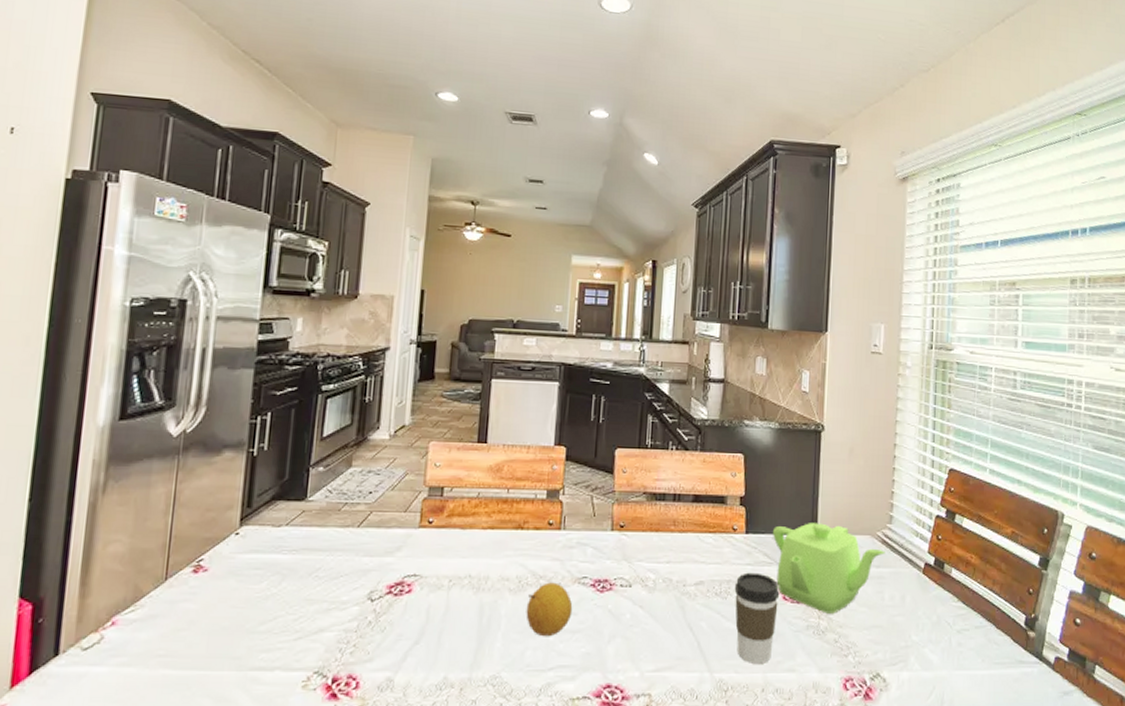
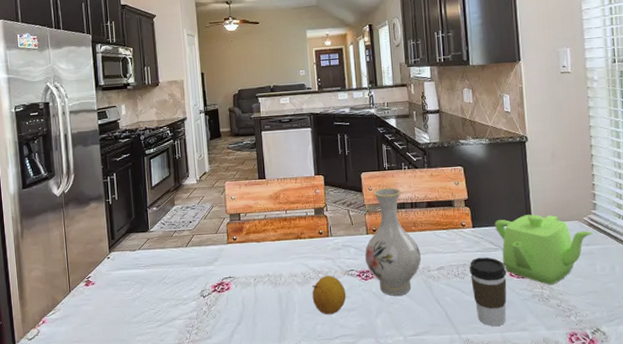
vase: none [604,471,678,616] -> present [364,187,422,296]

